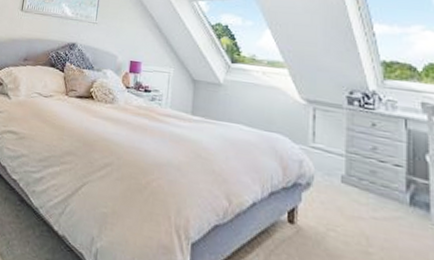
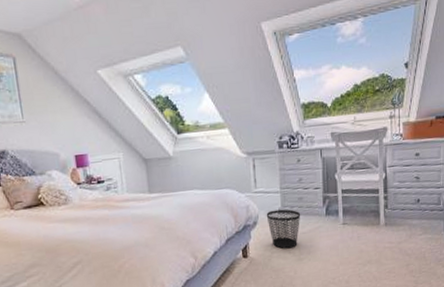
wastebasket: none [324,175,373,234] -> present [266,209,301,249]

